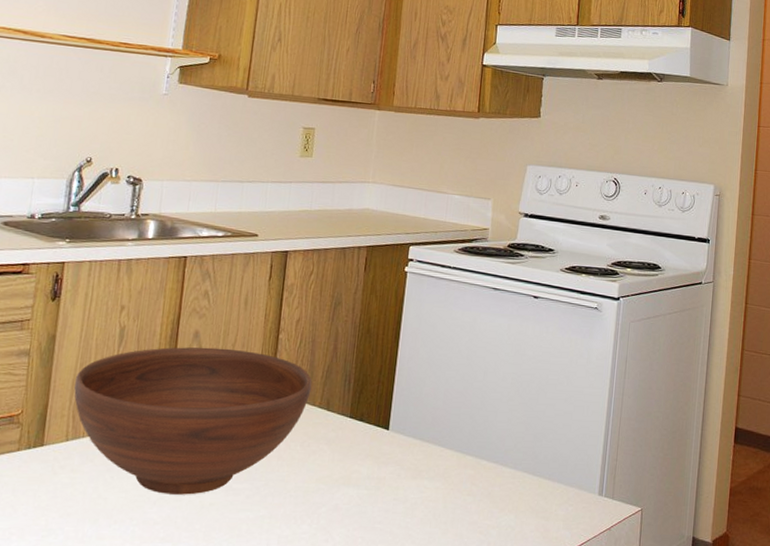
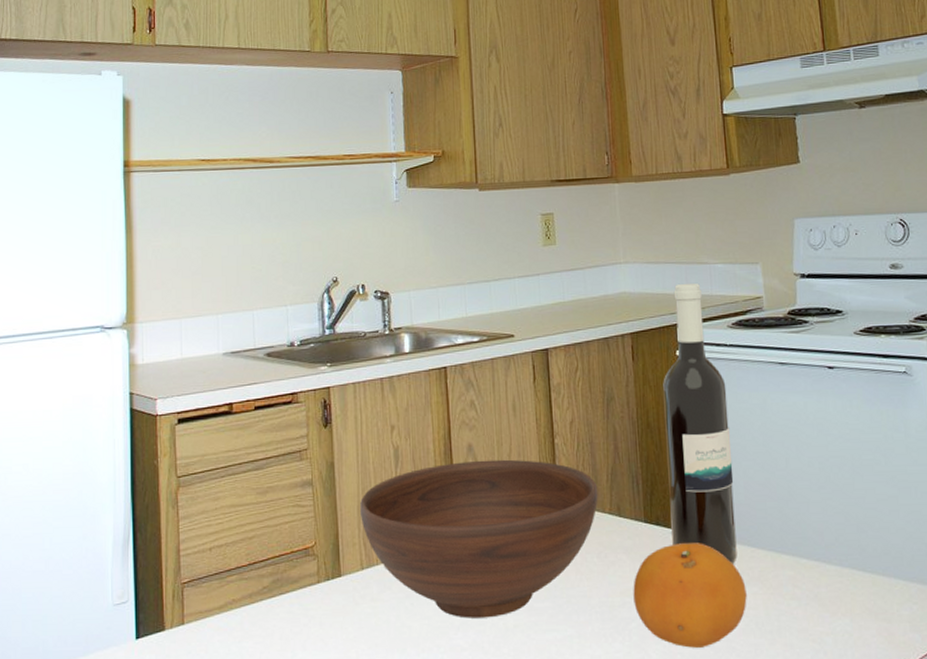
fruit: none [327,439,431,533] -> present [633,543,747,648]
wine bottle: none [371,207,444,461] -> present [662,283,737,564]

